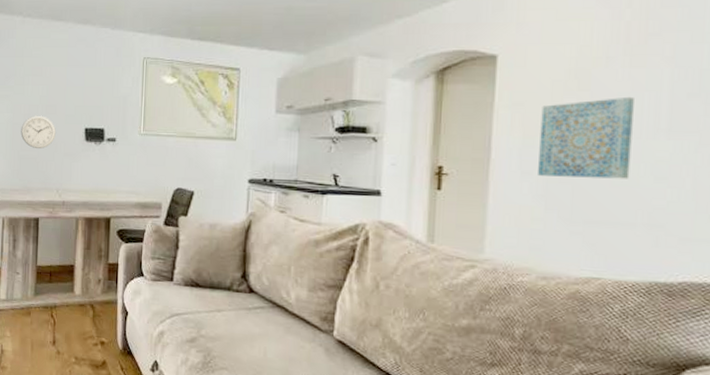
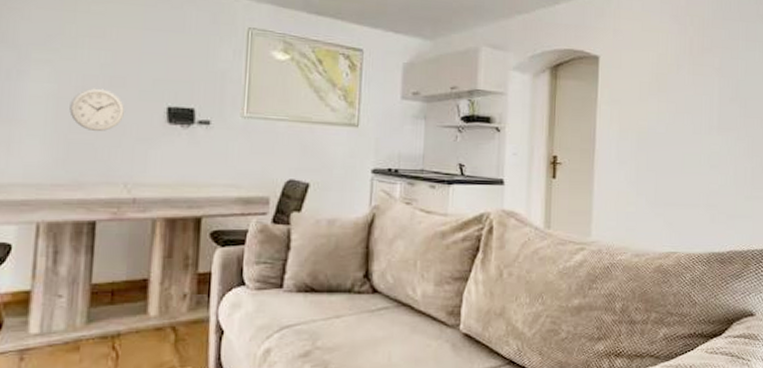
wall art: present [538,96,634,179] -> none [631,98,696,167]

